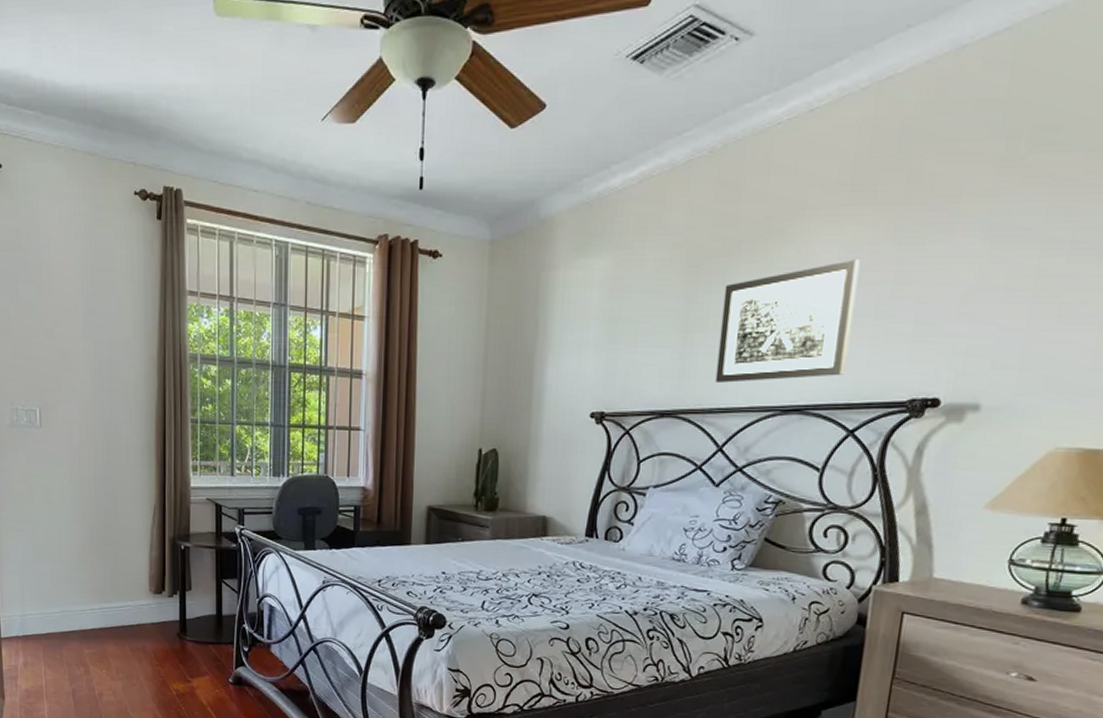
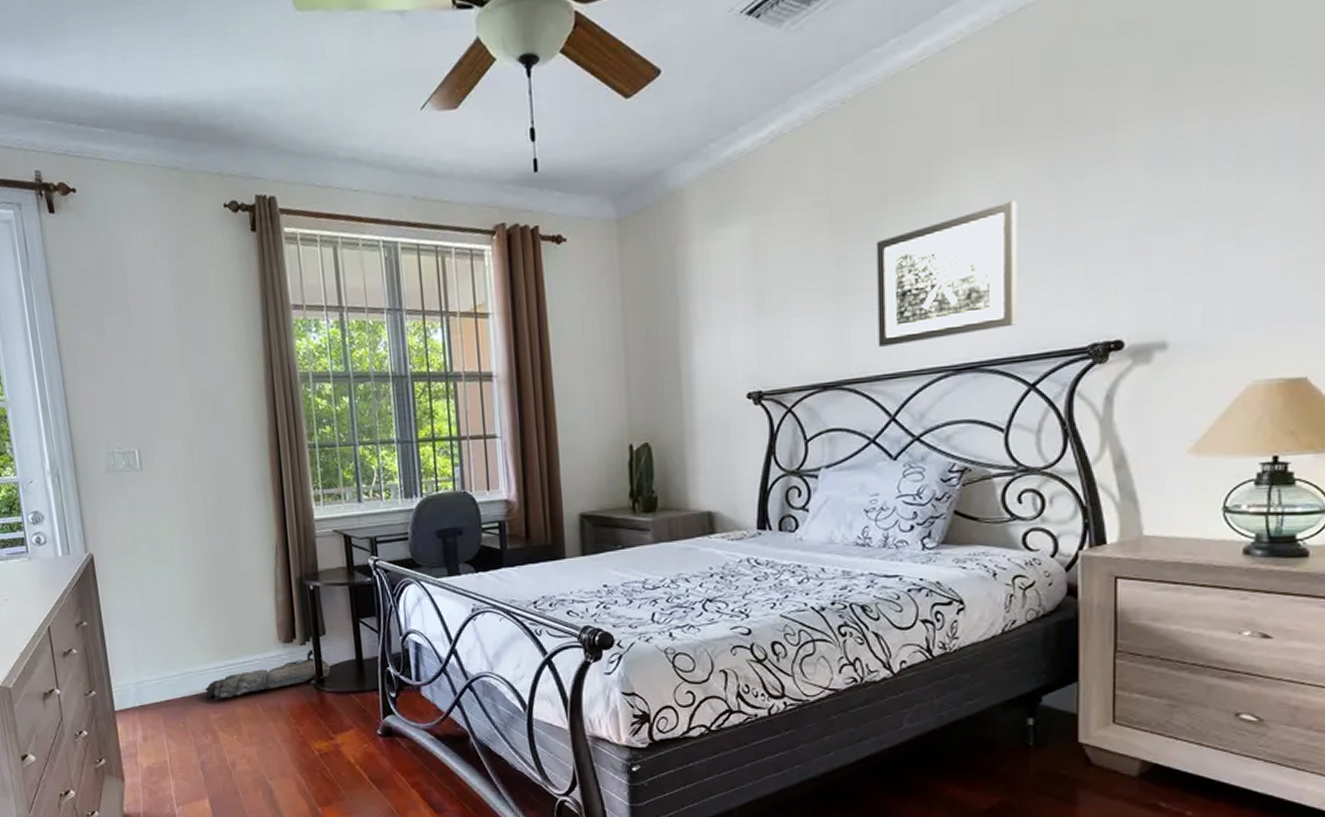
backpack: none [81,602,193,638] -> present [205,649,331,701]

